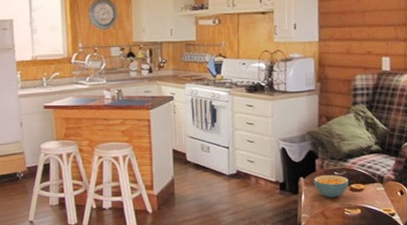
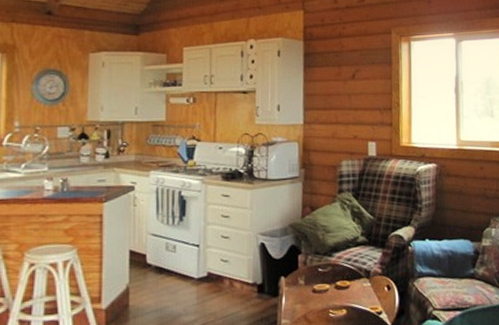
cereal bowl: present [313,174,350,198] -> none [295,271,335,299]

